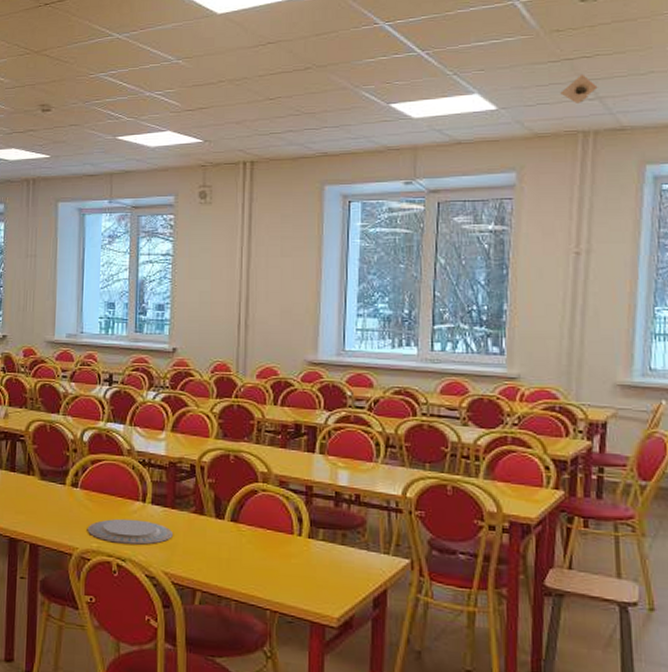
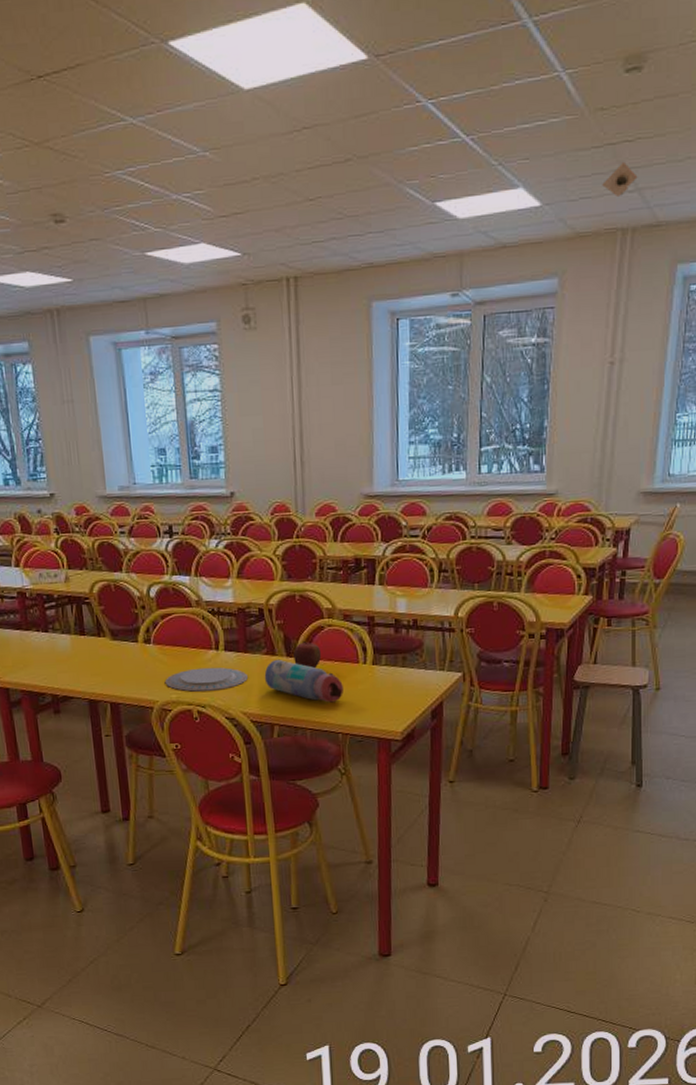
water bottle: none [190,520,276,574] -> present [264,660,345,703]
apple: none [223,504,253,535] -> present [293,641,322,669]

